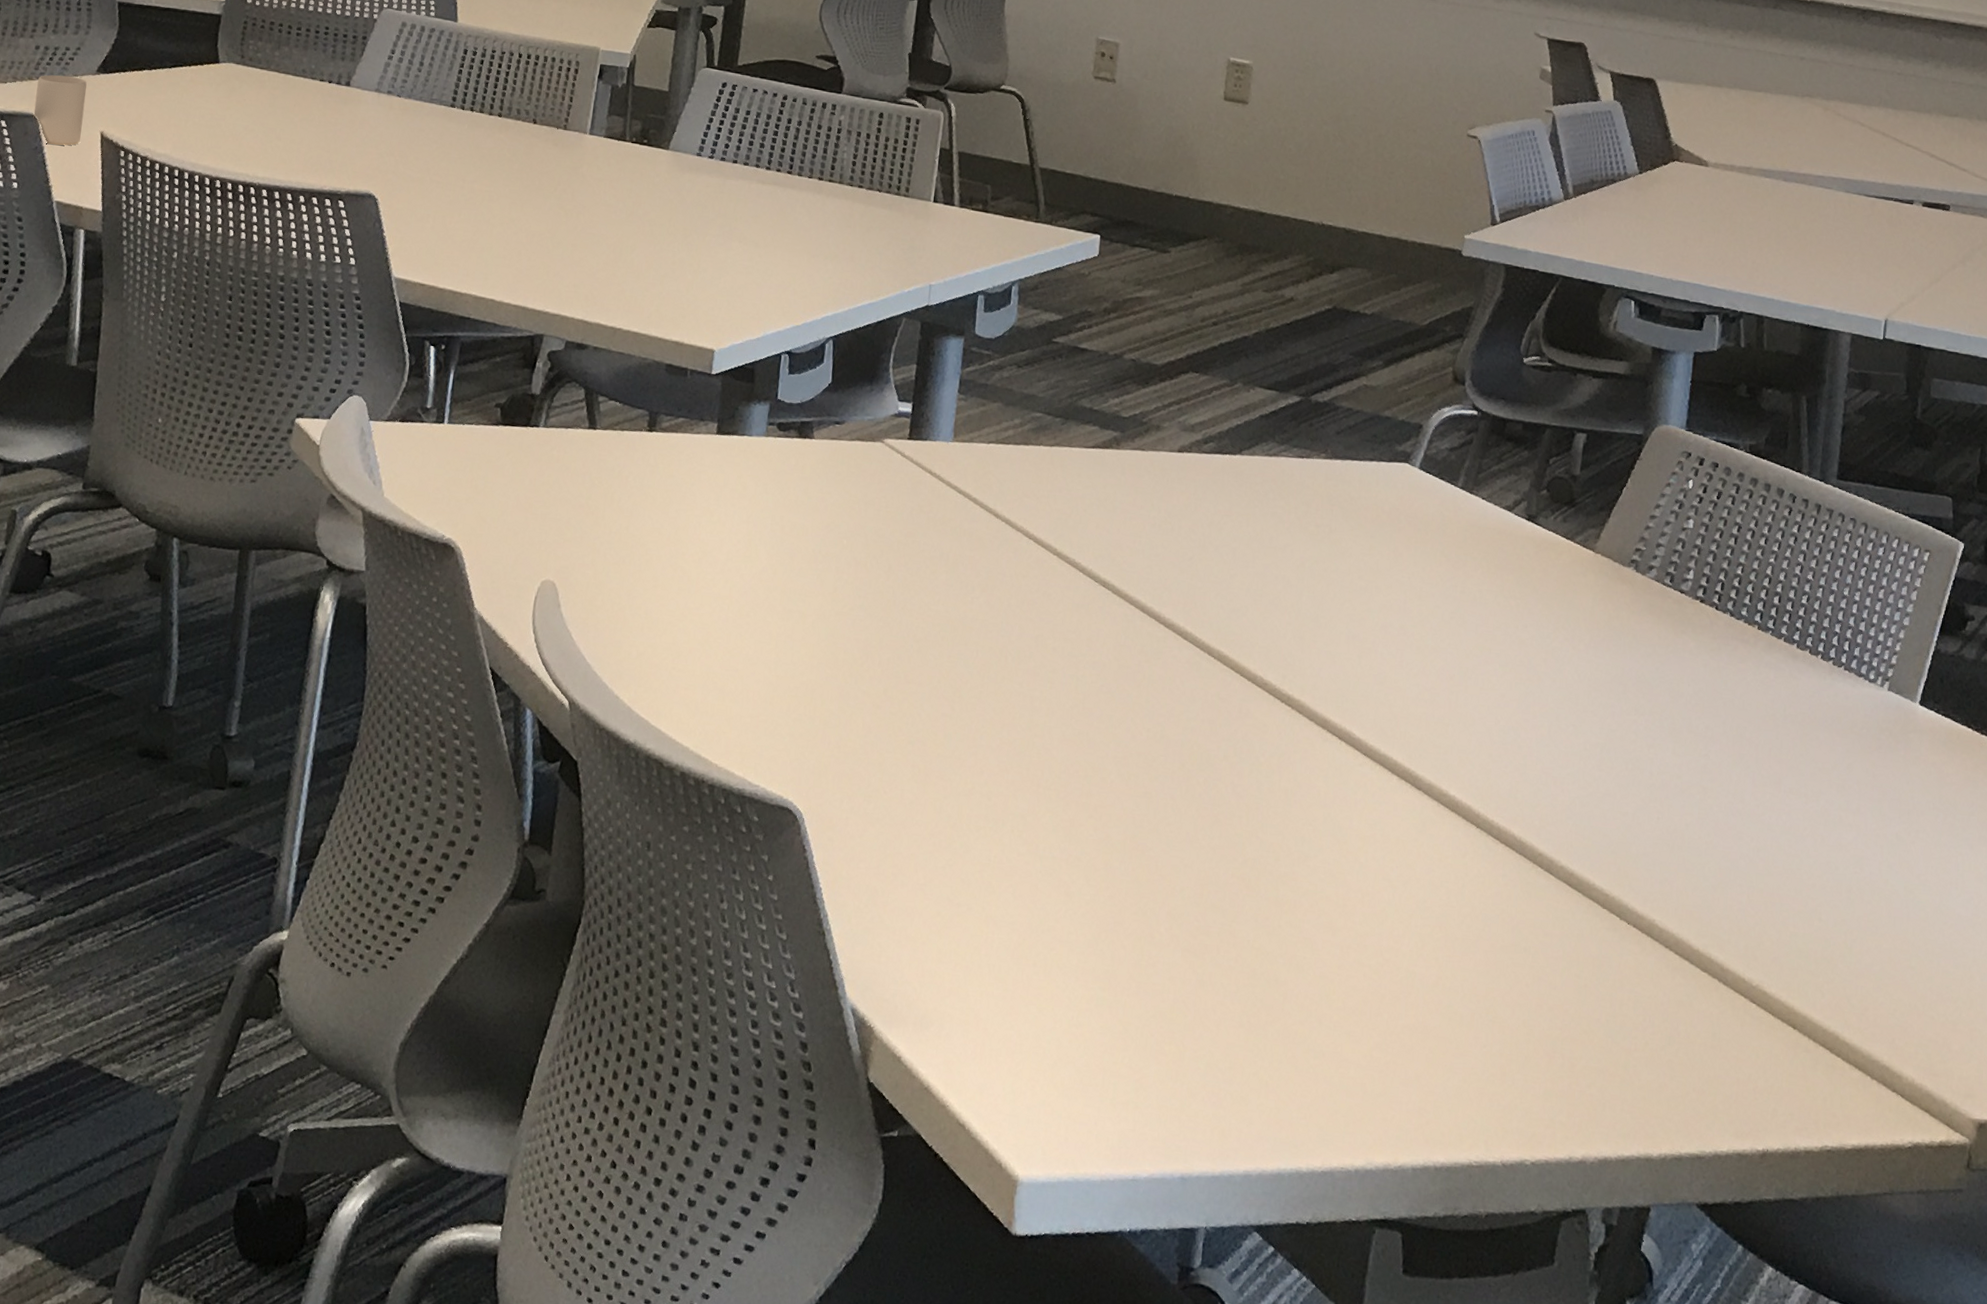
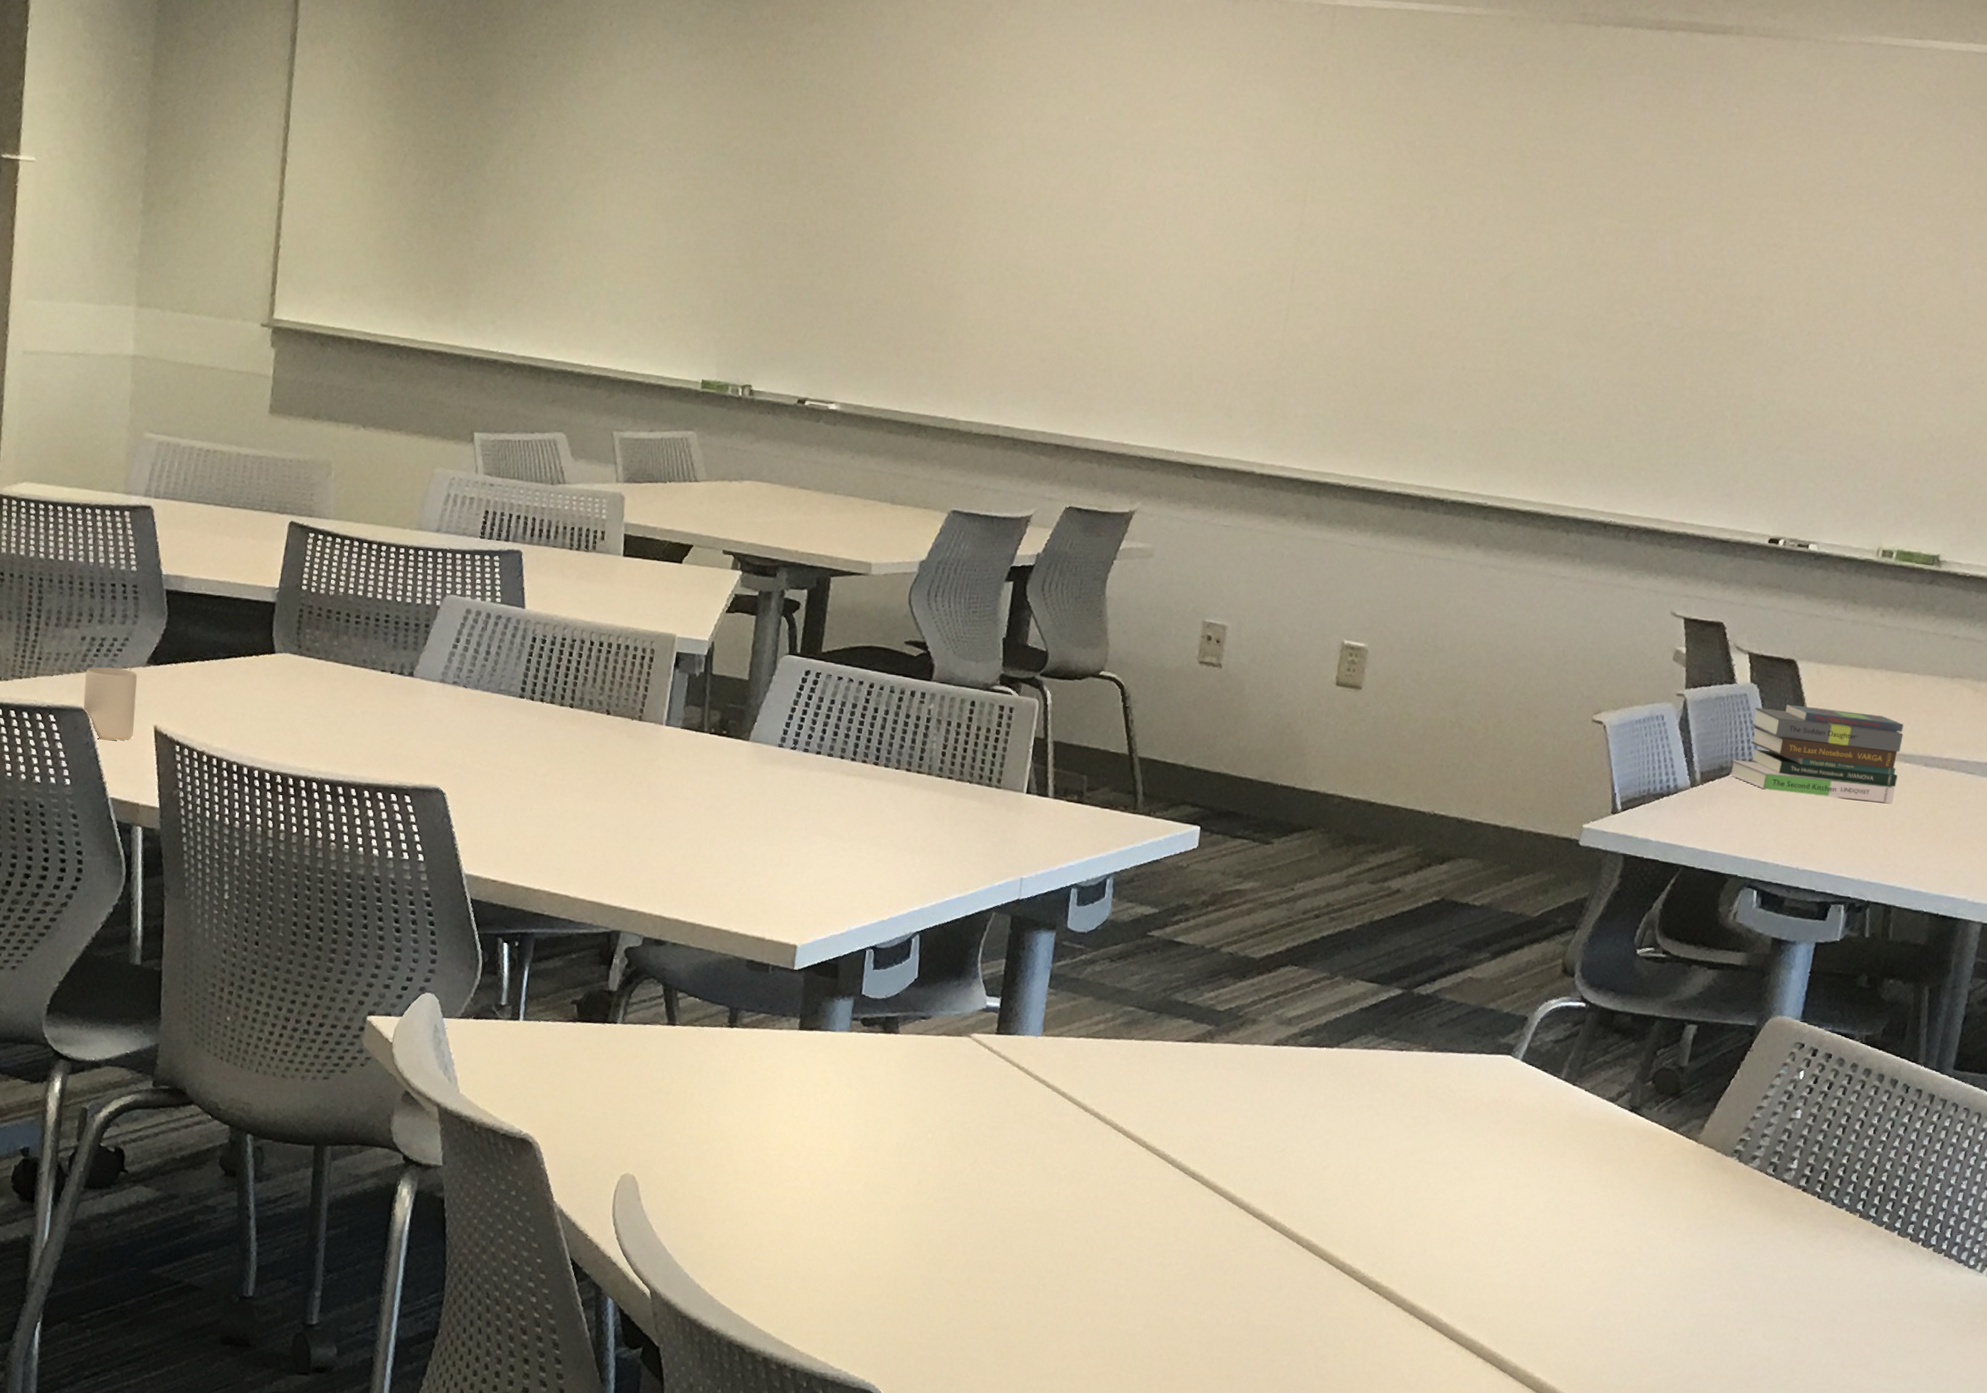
books: none [1600,120,1761,216] -> present [1730,704,1904,803]

